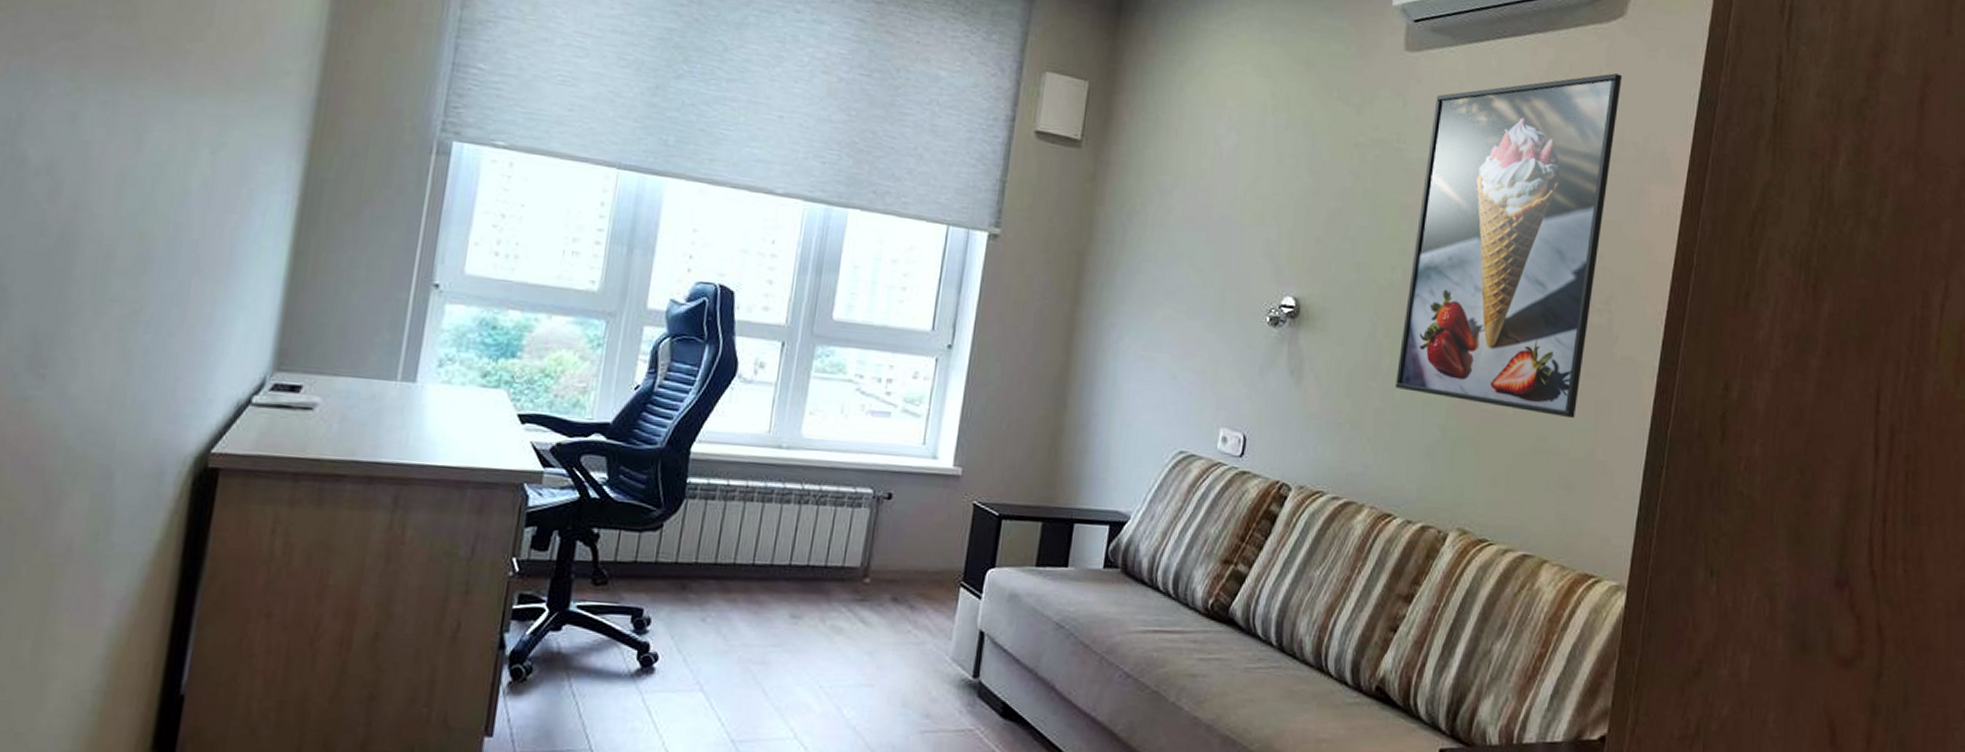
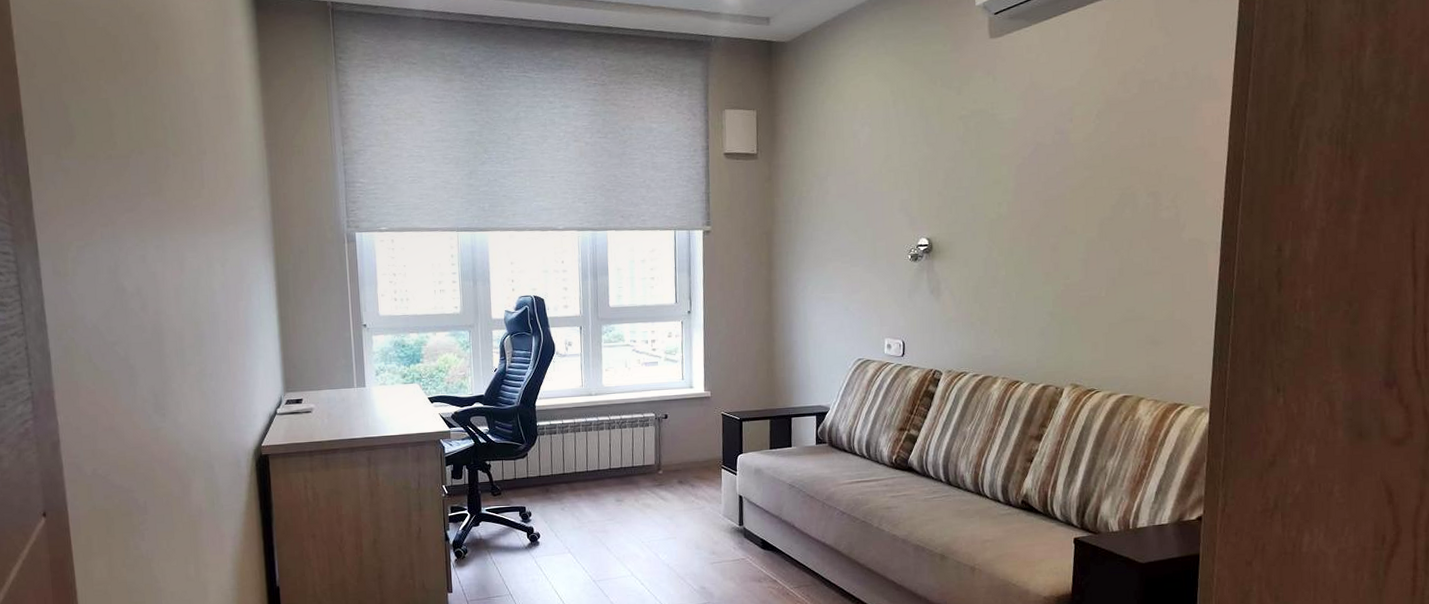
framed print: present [1395,73,1623,419] -> none [1011,20,1170,292]

